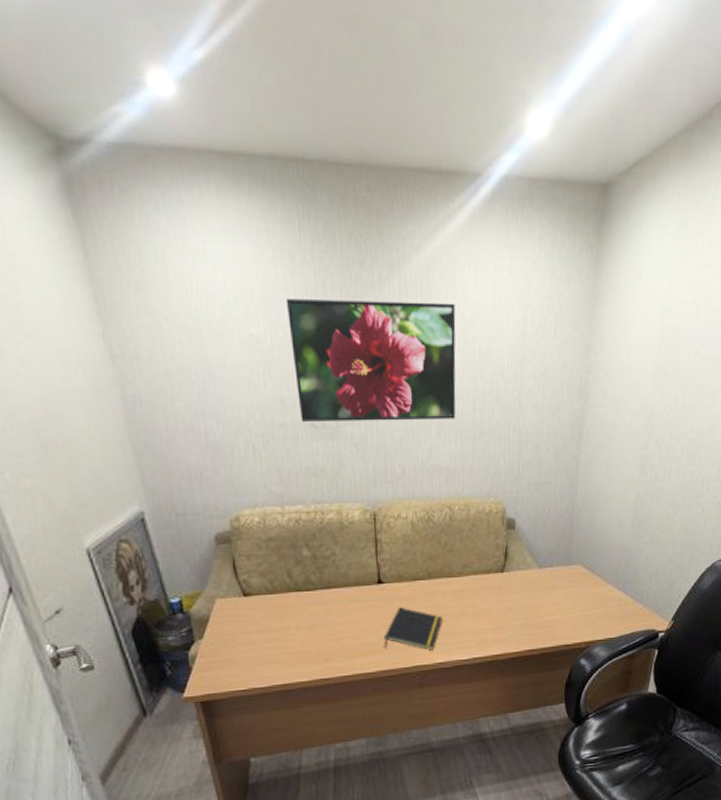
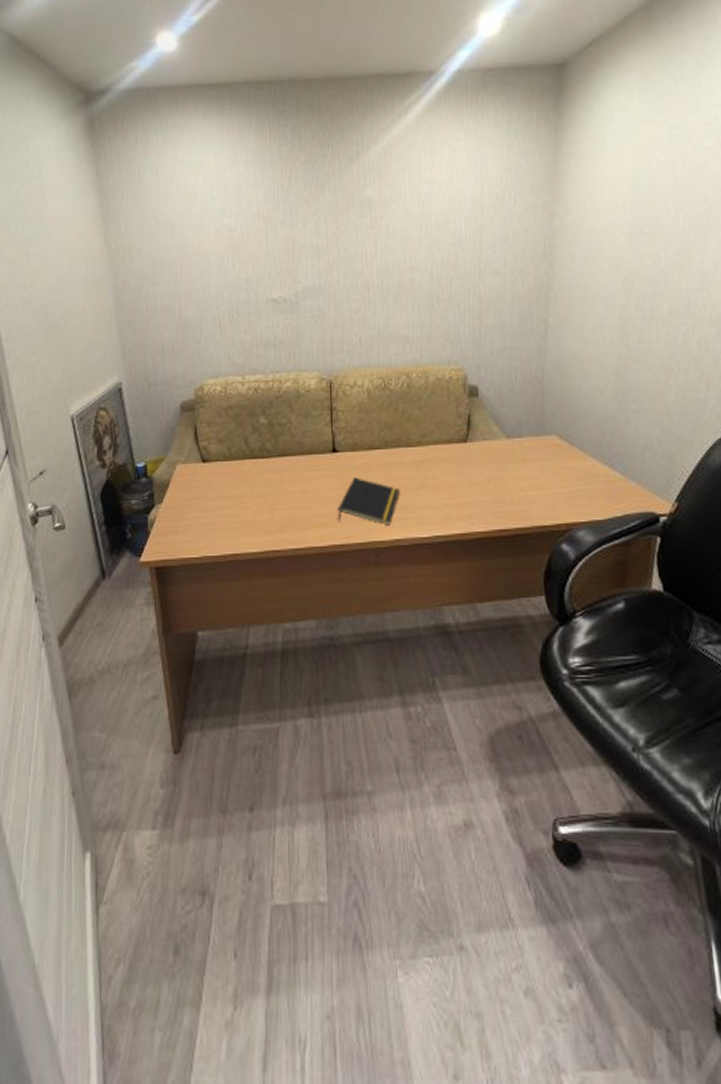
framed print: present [285,299,456,421] -> none [255,183,413,298]

